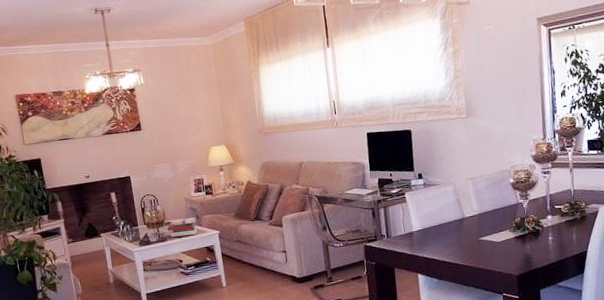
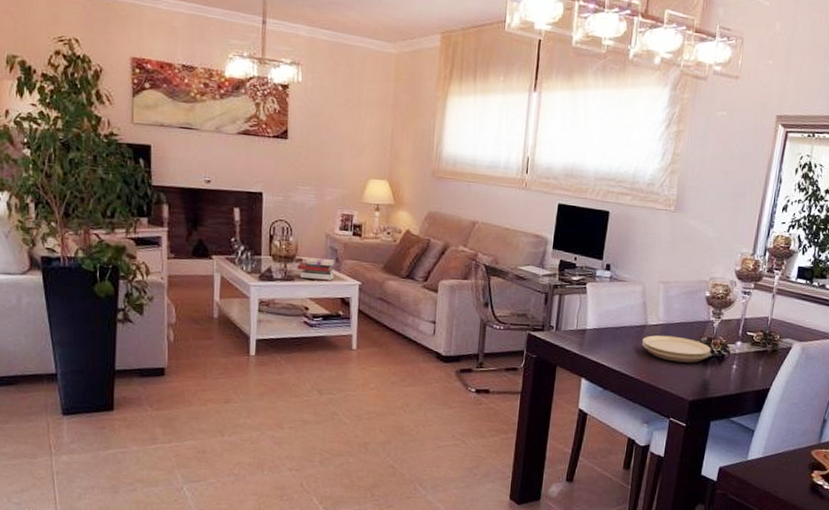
plate: none [463,222,526,245] -> present [641,335,711,363]

